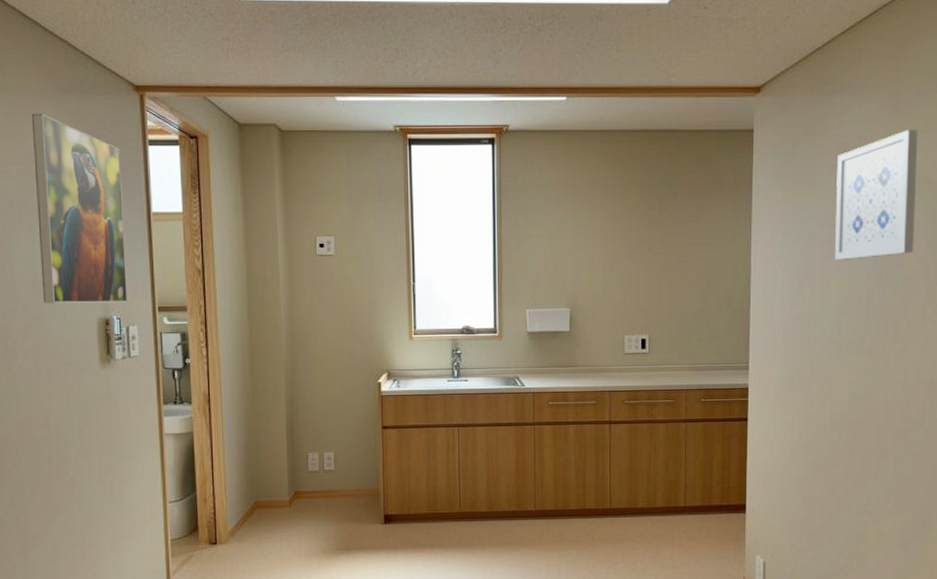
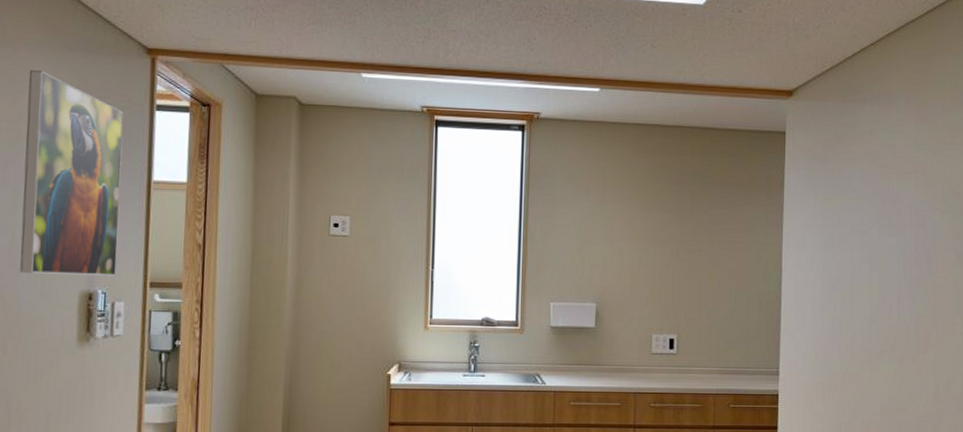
wall art: present [834,129,918,260] -> none [865,140,945,266]

